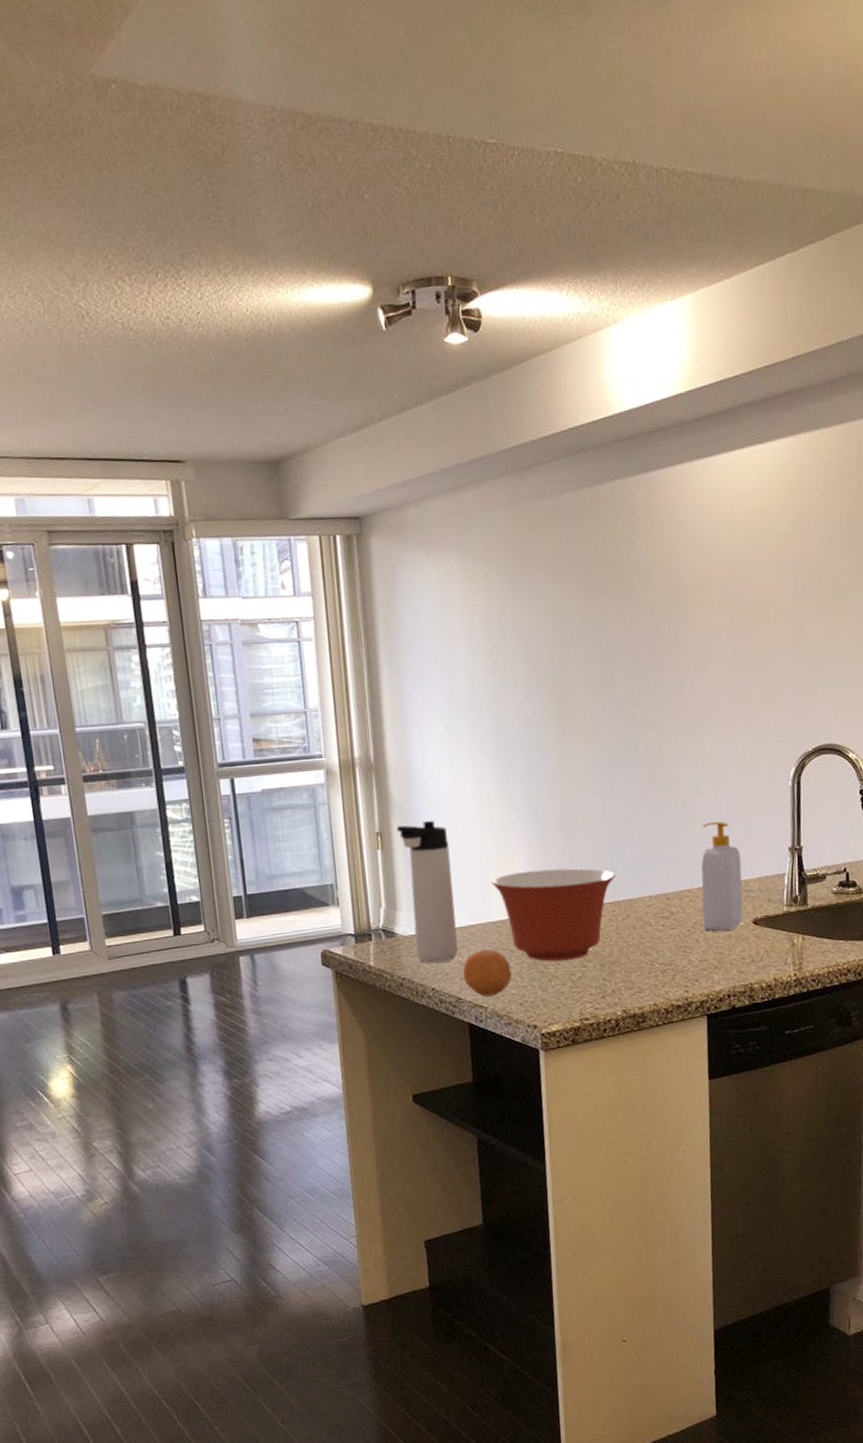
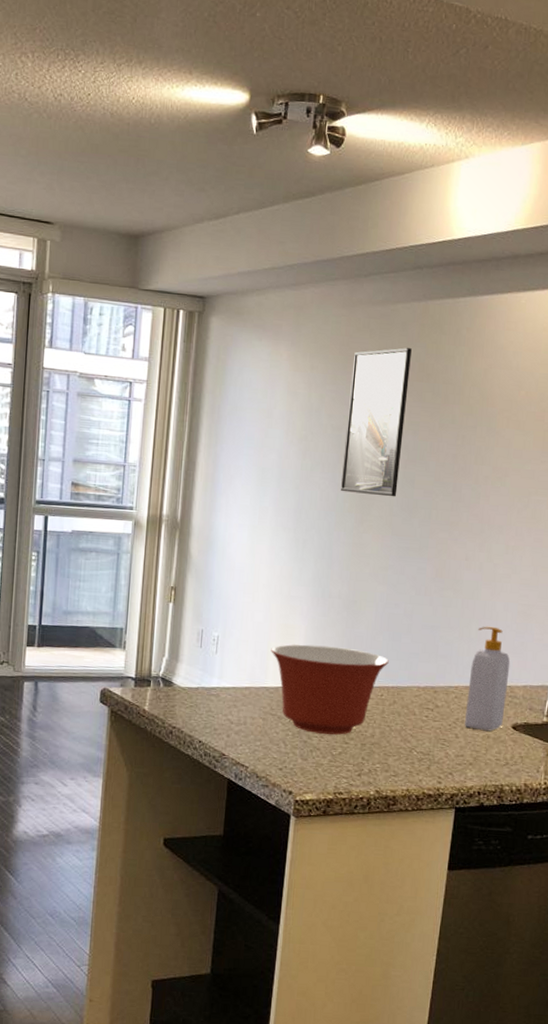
thermos bottle: present [396,820,458,963] -> none [190,582,237,718]
fruit: present [462,949,512,997] -> none [230,712,276,757]
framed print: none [528,539,597,704] -> present [341,347,412,497]

